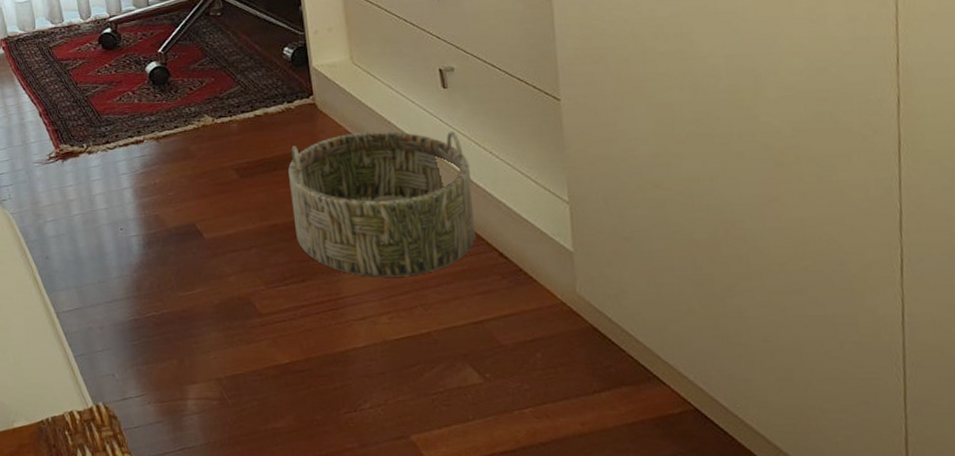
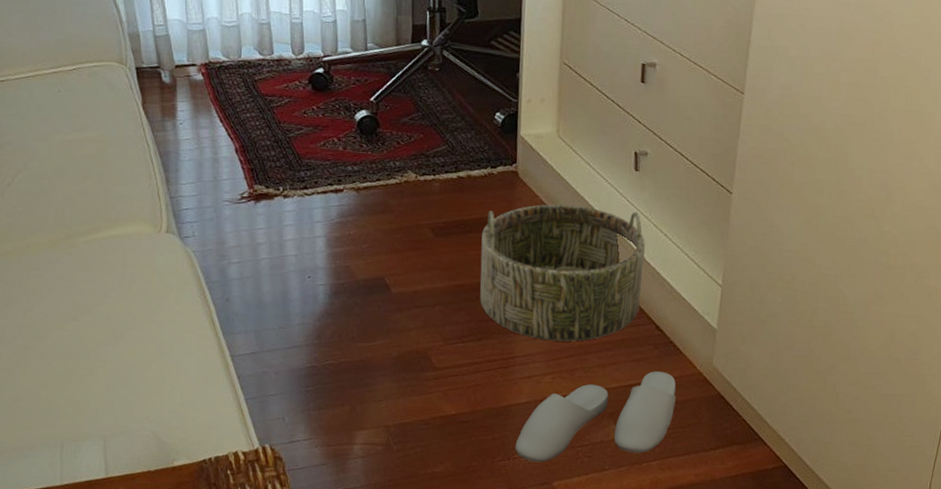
slippers: none [360,304,540,414] -> present [515,371,676,463]

